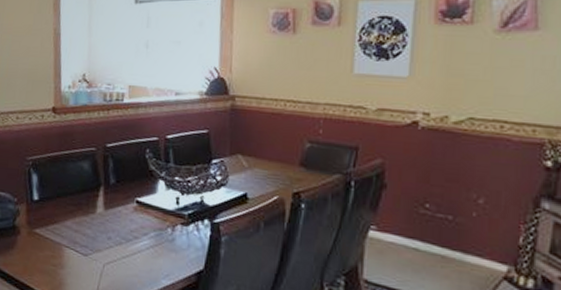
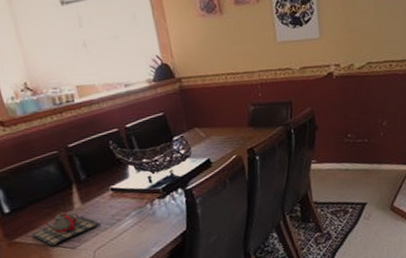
teapot: none [51,212,117,248] -> present [32,211,101,247]

